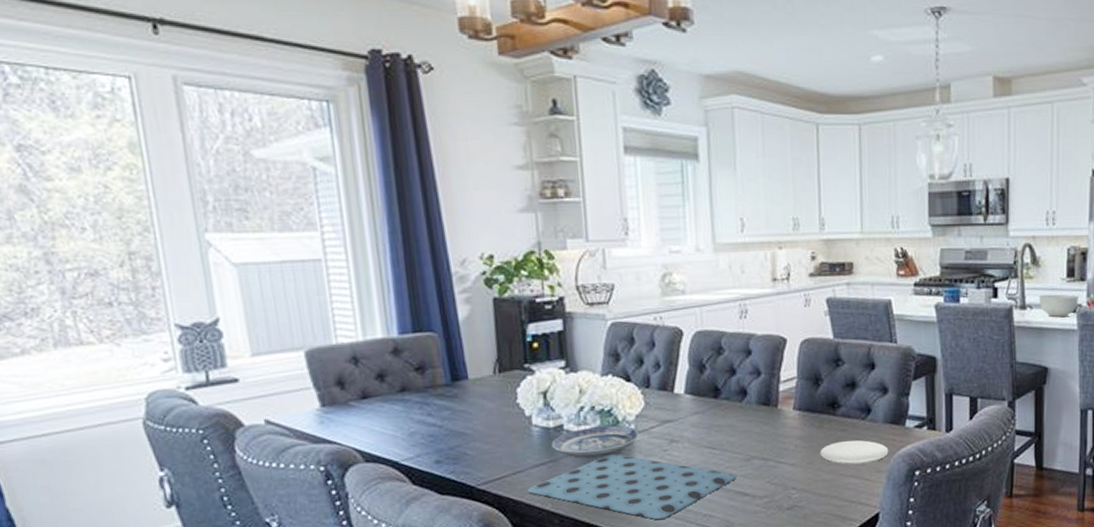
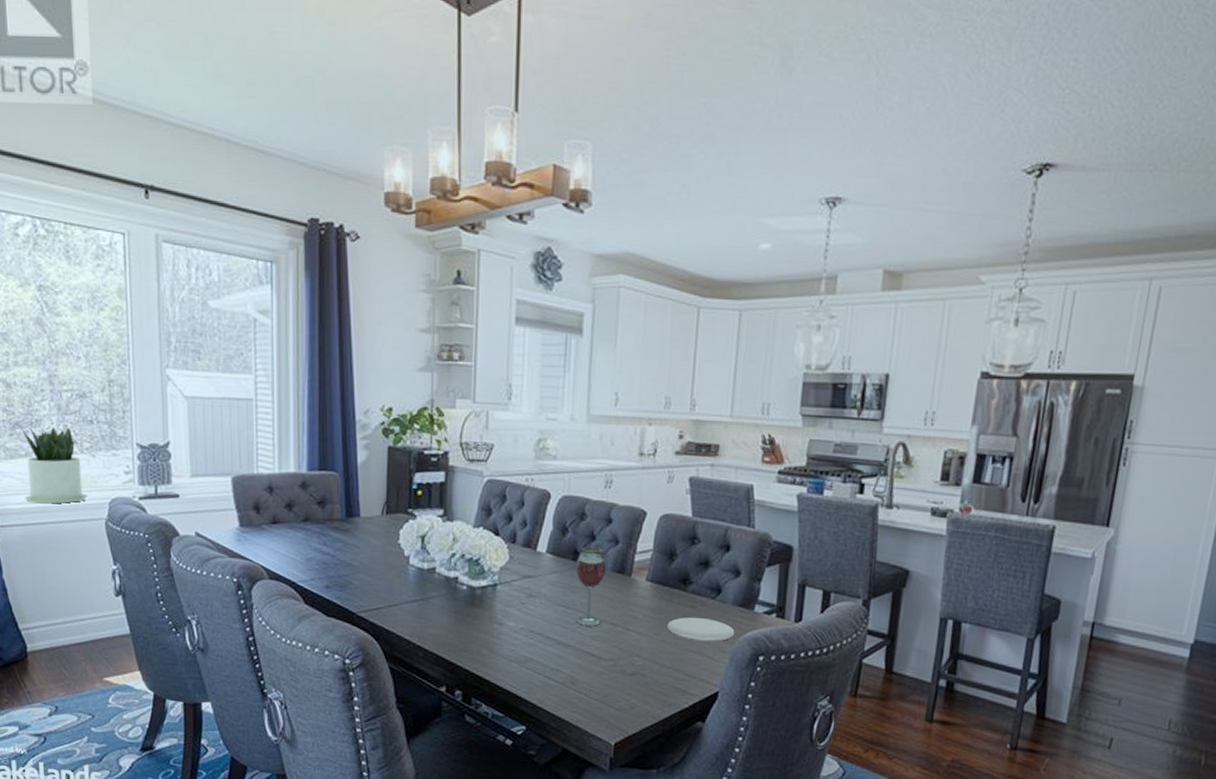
planter: none [12,312,115,411] -> present [22,426,88,505]
placemat: present [527,454,737,520] -> none [399,600,586,667]
plate: present [551,425,640,458] -> none [424,573,502,601]
wineglass: none [718,381,750,466] -> present [576,546,606,626]
bowl: present [1038,294,1078,318] -> none [907,495,951,521]

